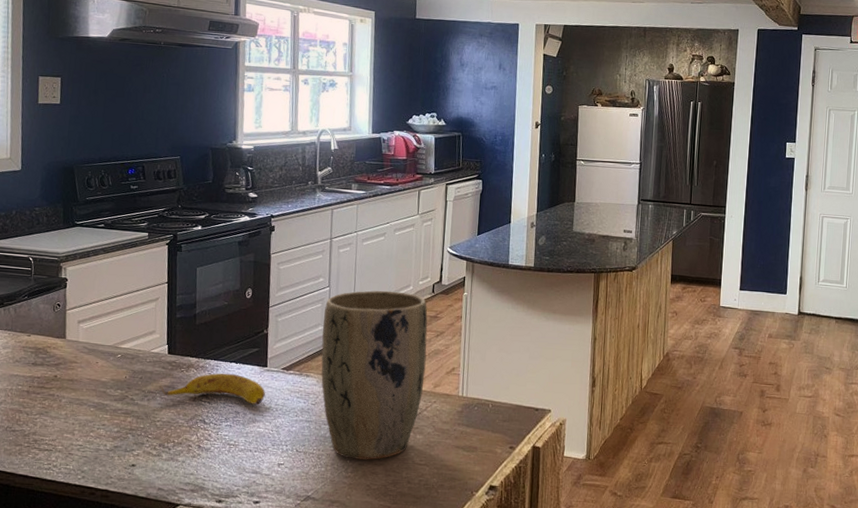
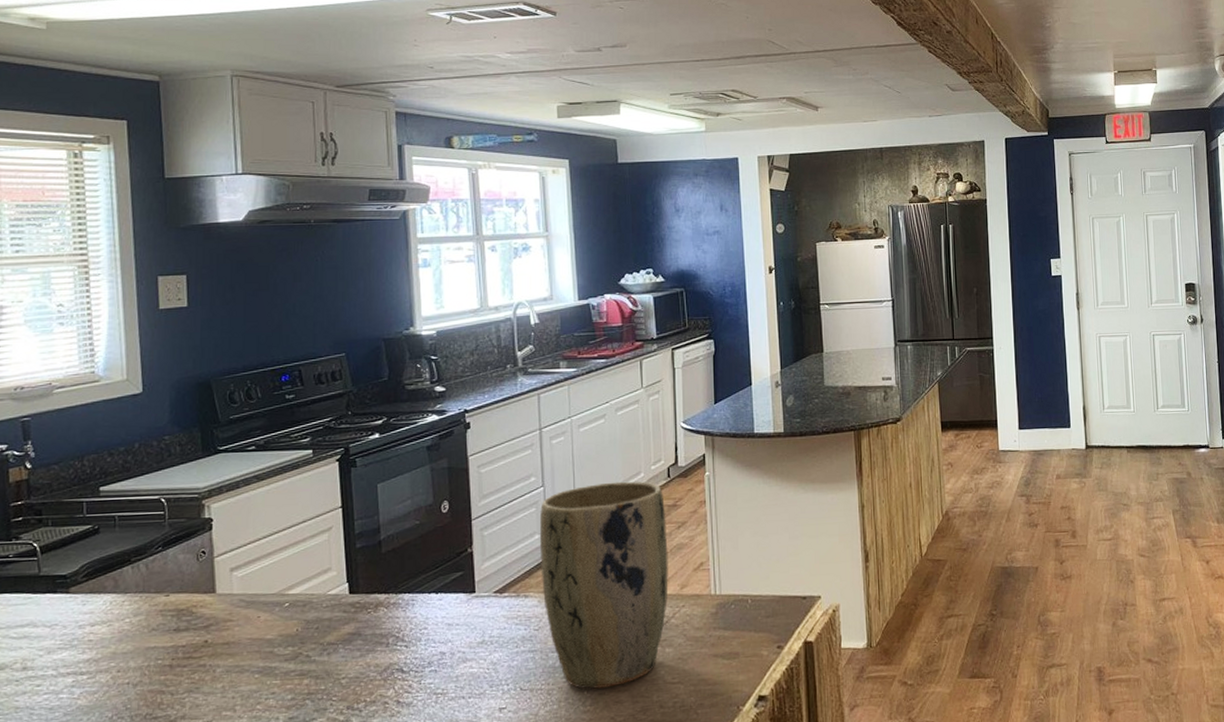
banana: present [159,373,265,405] -> none [342,606,475,645]

